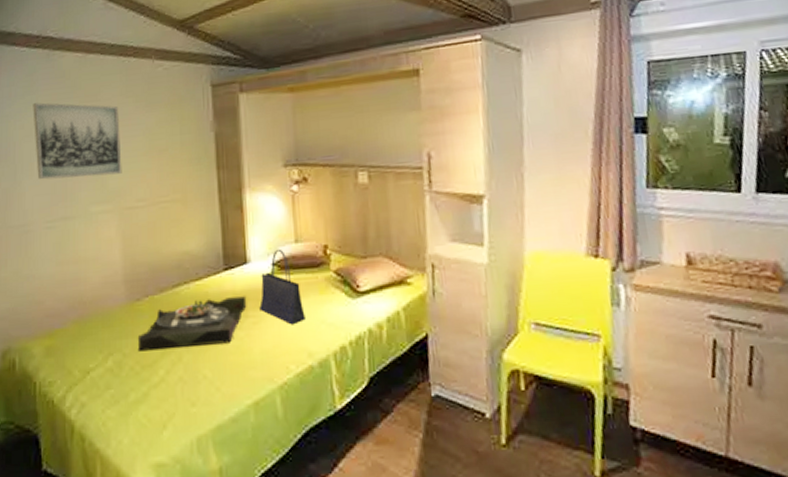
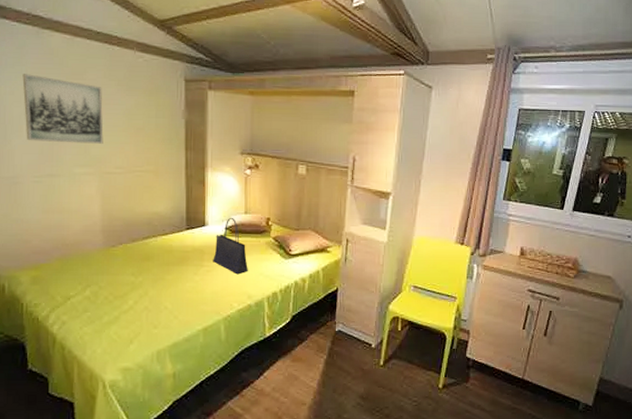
serving tray: present [137,296,247,352] -> none [111,250,203,286]

